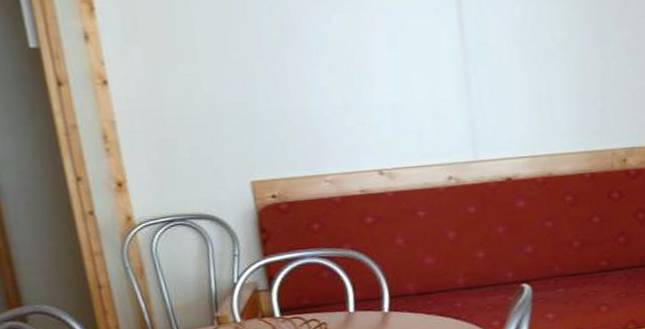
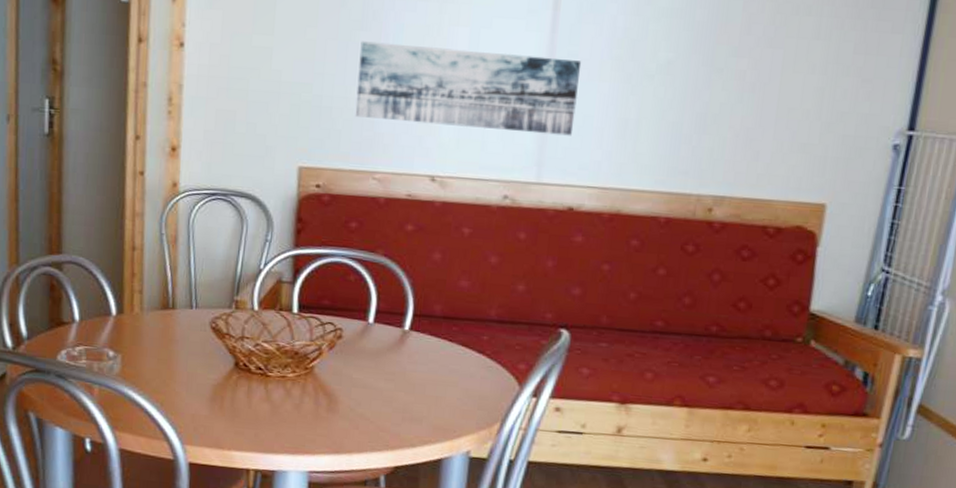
wall art: none [286,49,497,127] -> present [355,41,582,136]

